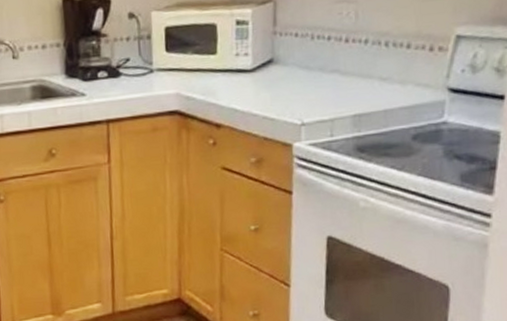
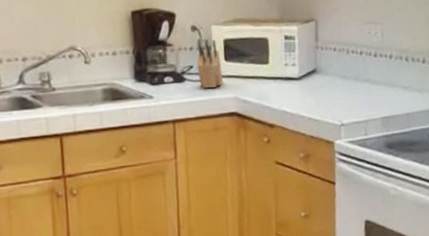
knife block: none [134,27,165,84] -> present [196,39,224,89]

